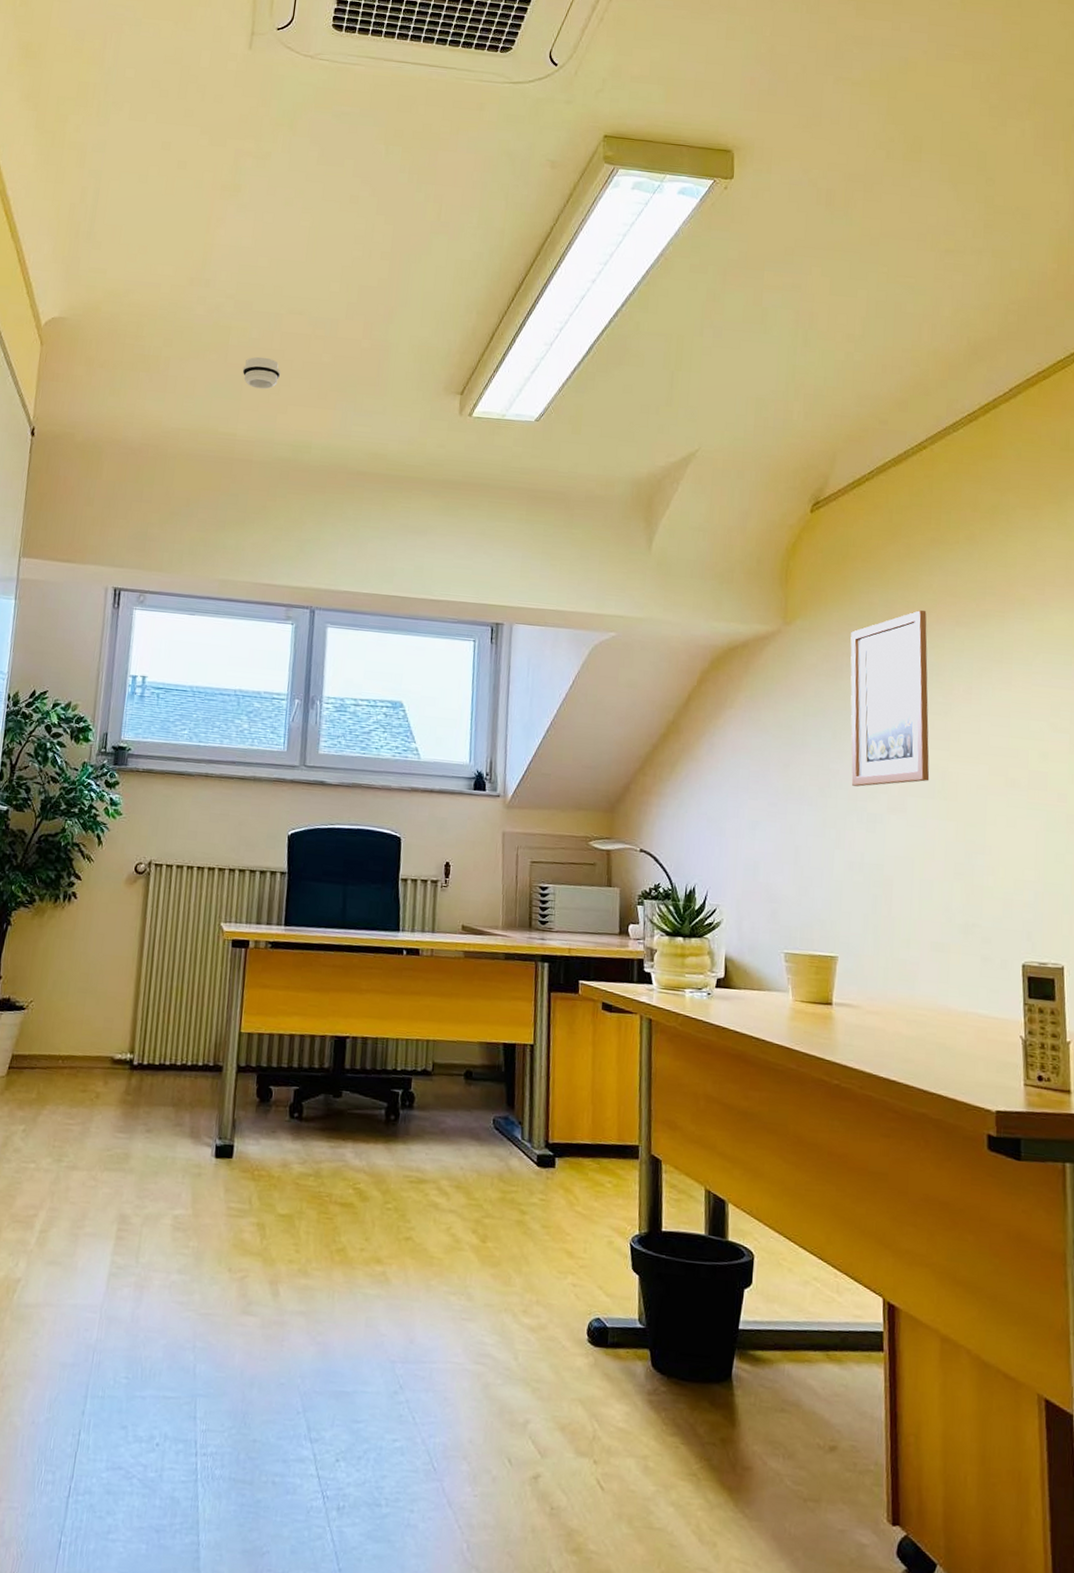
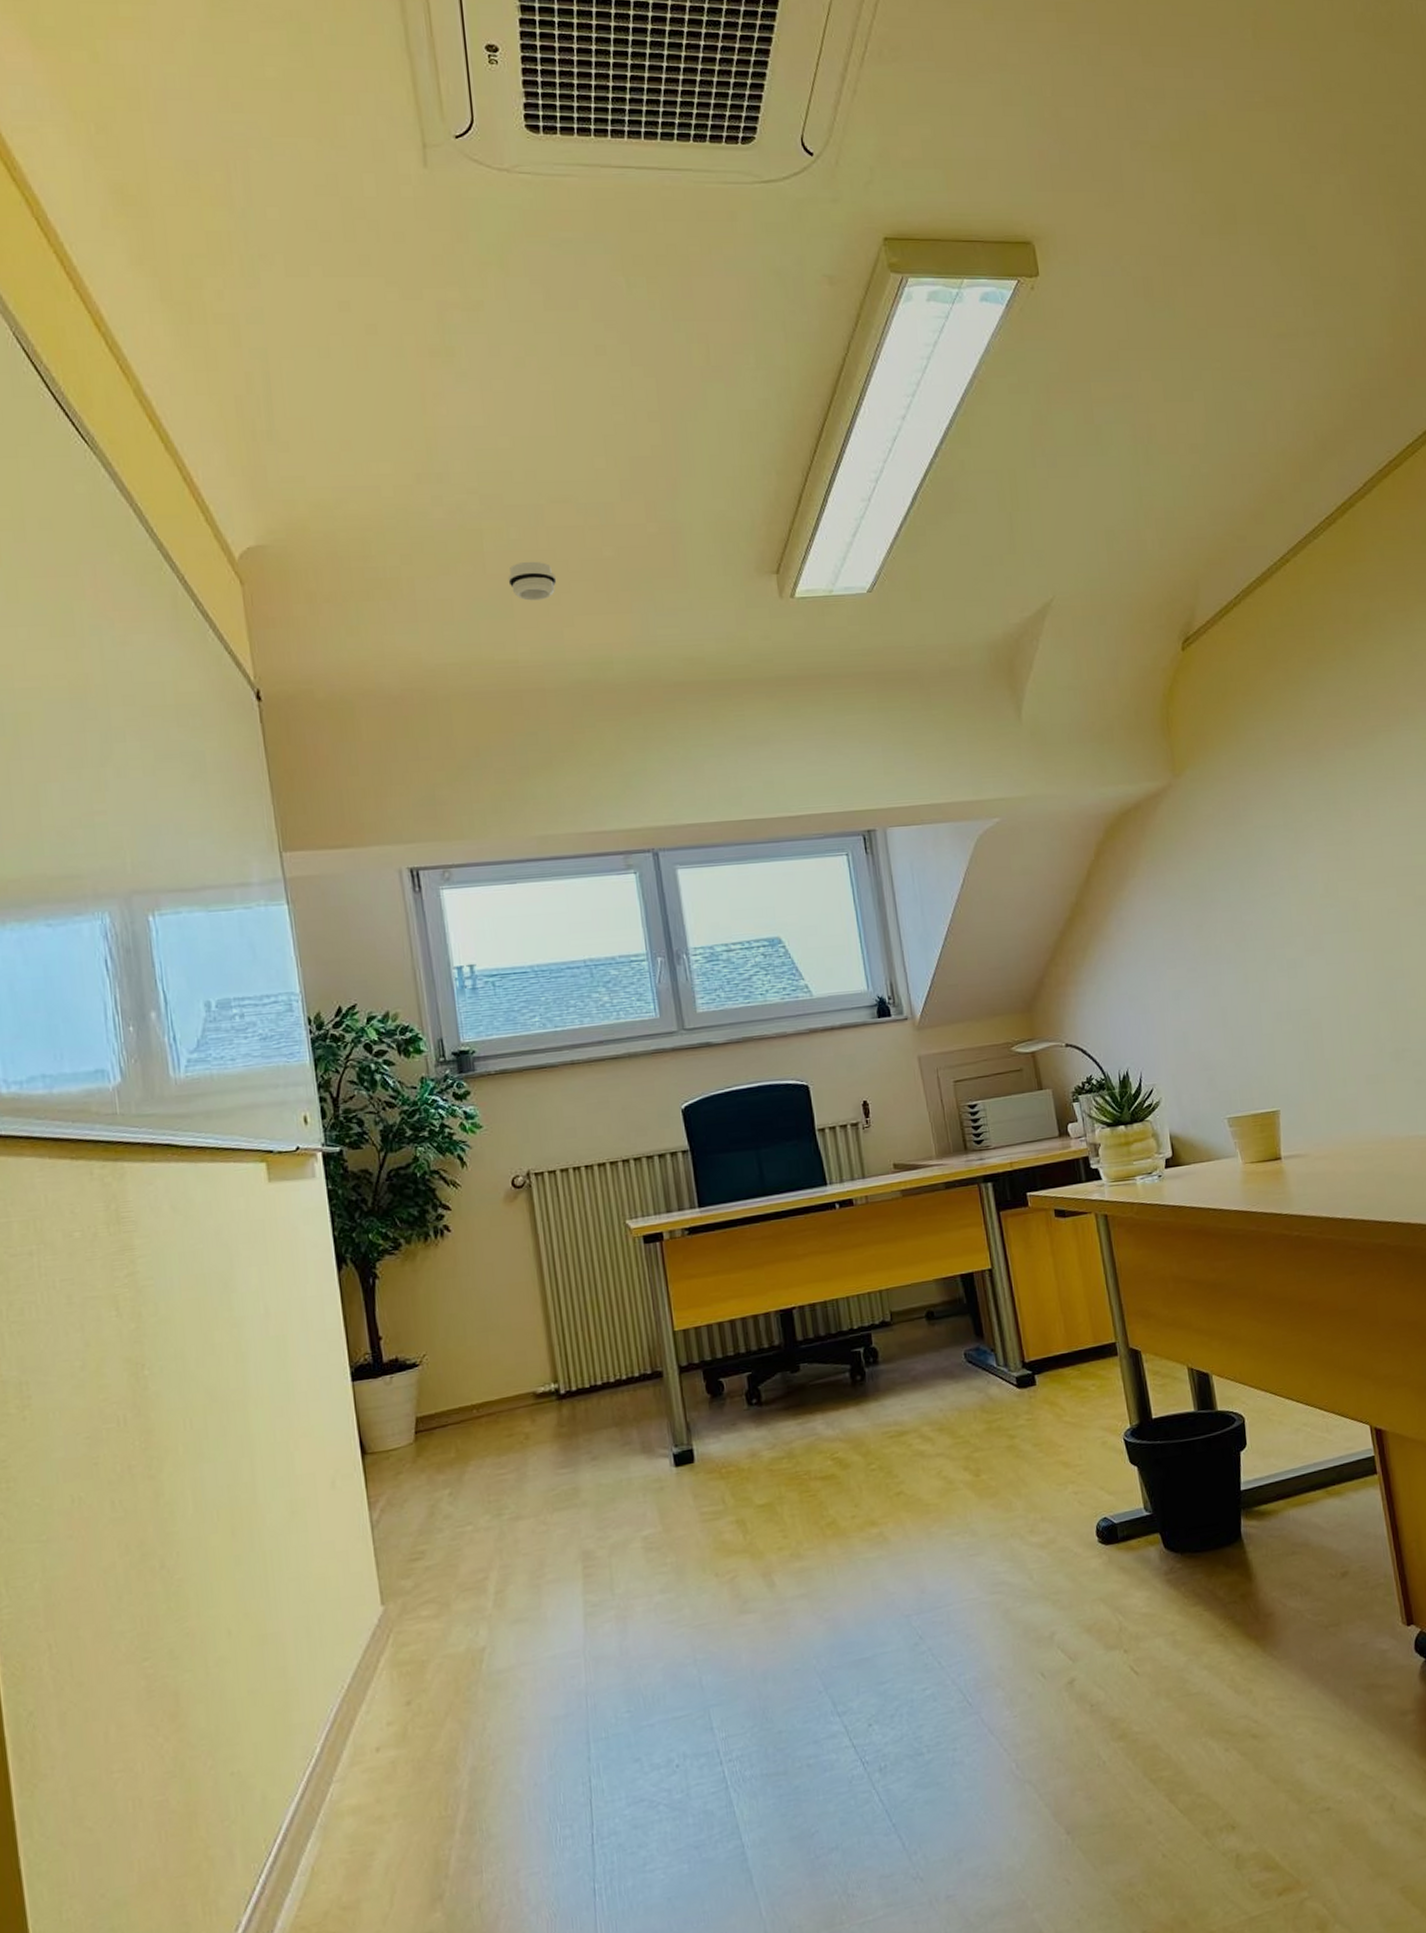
wall art: present [850,610,930,787] -> none [1242,737,1342,935]

